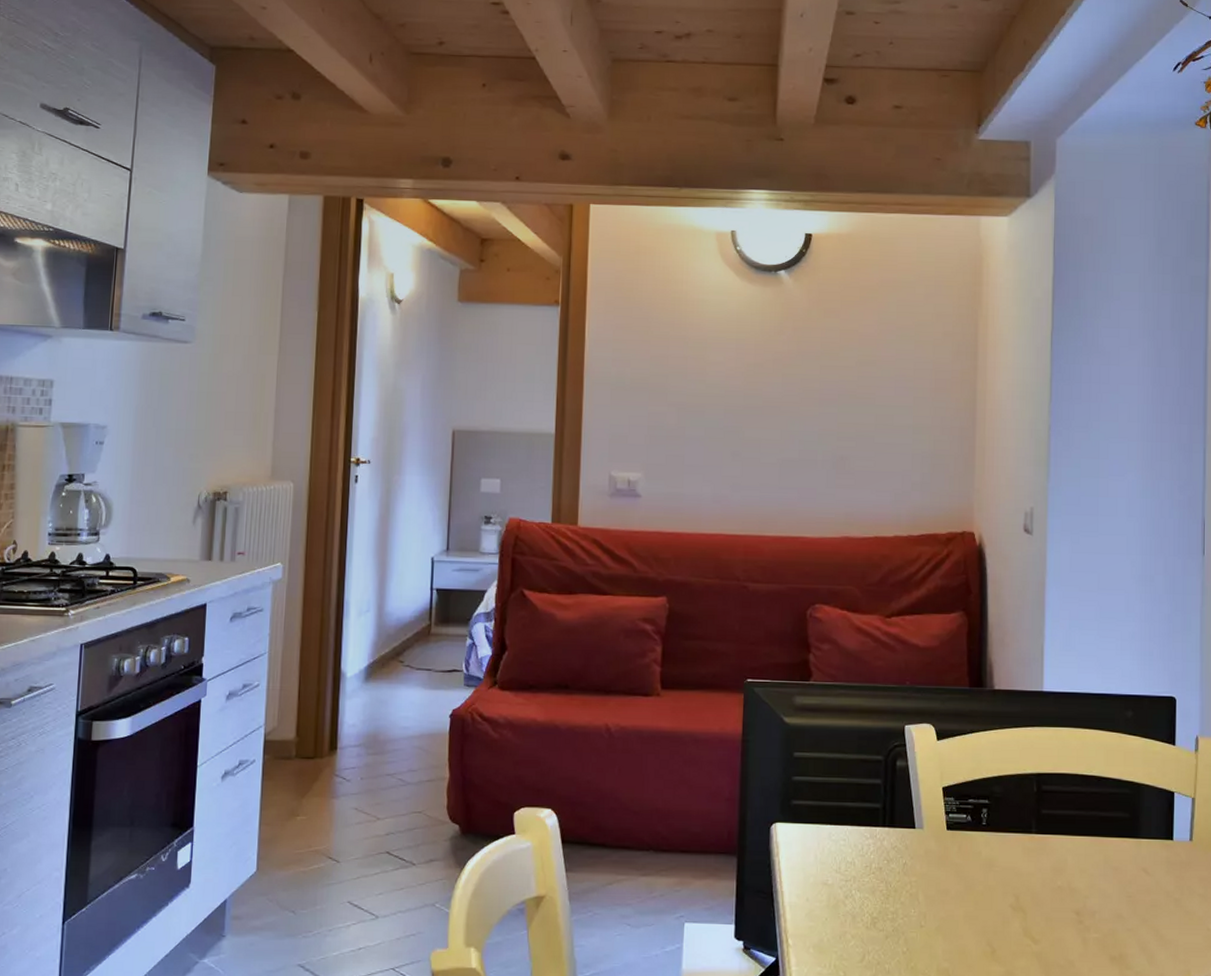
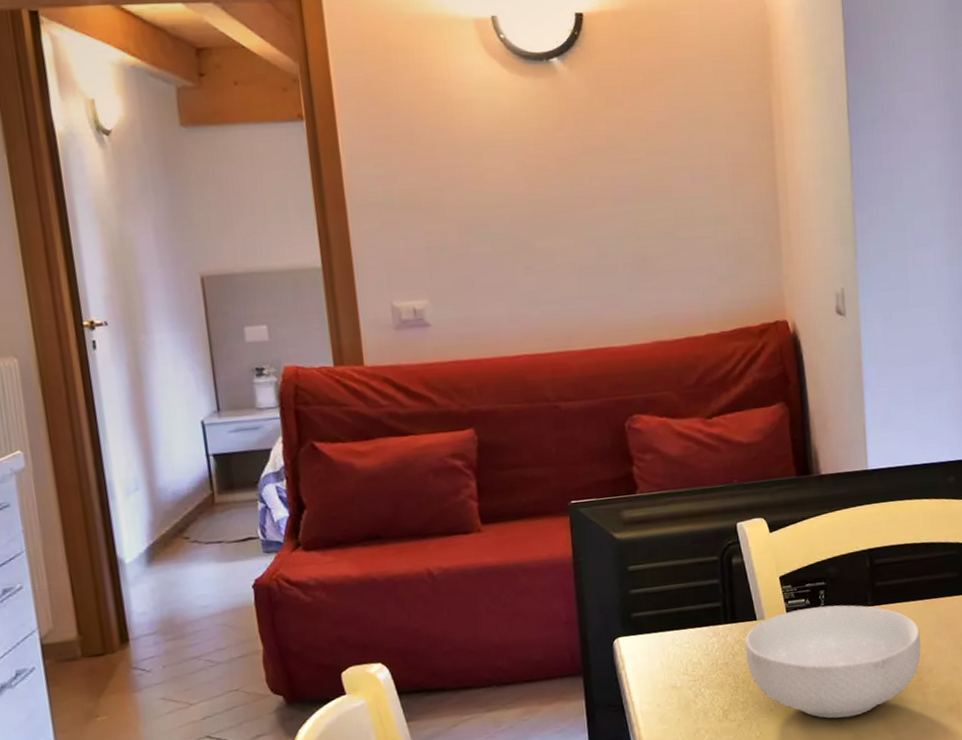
cereal bowl: none [900,825,1084,950] -> present [744,605,921,719]

